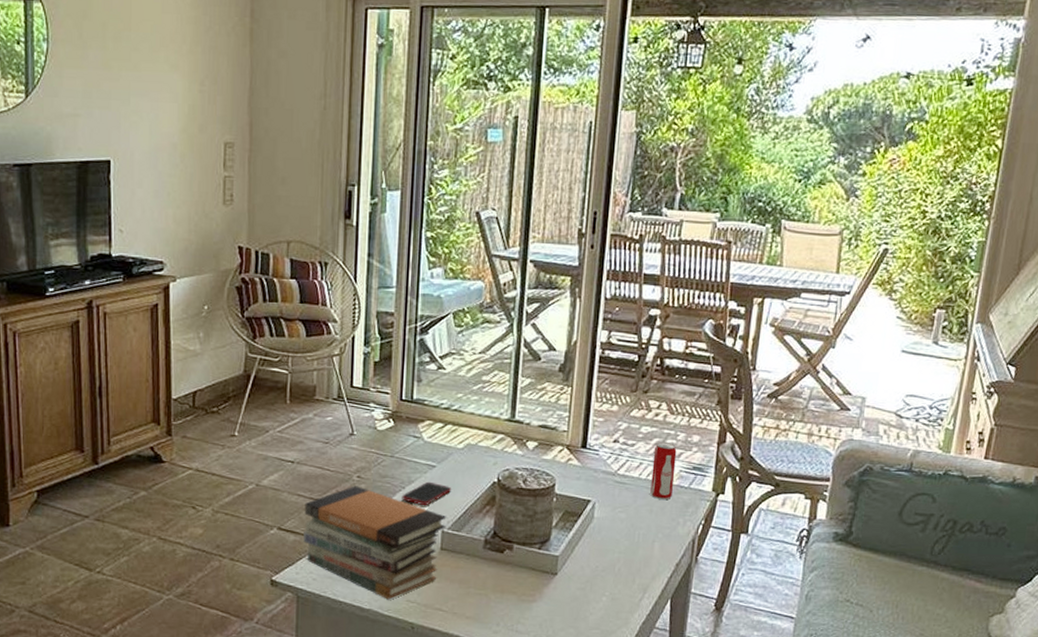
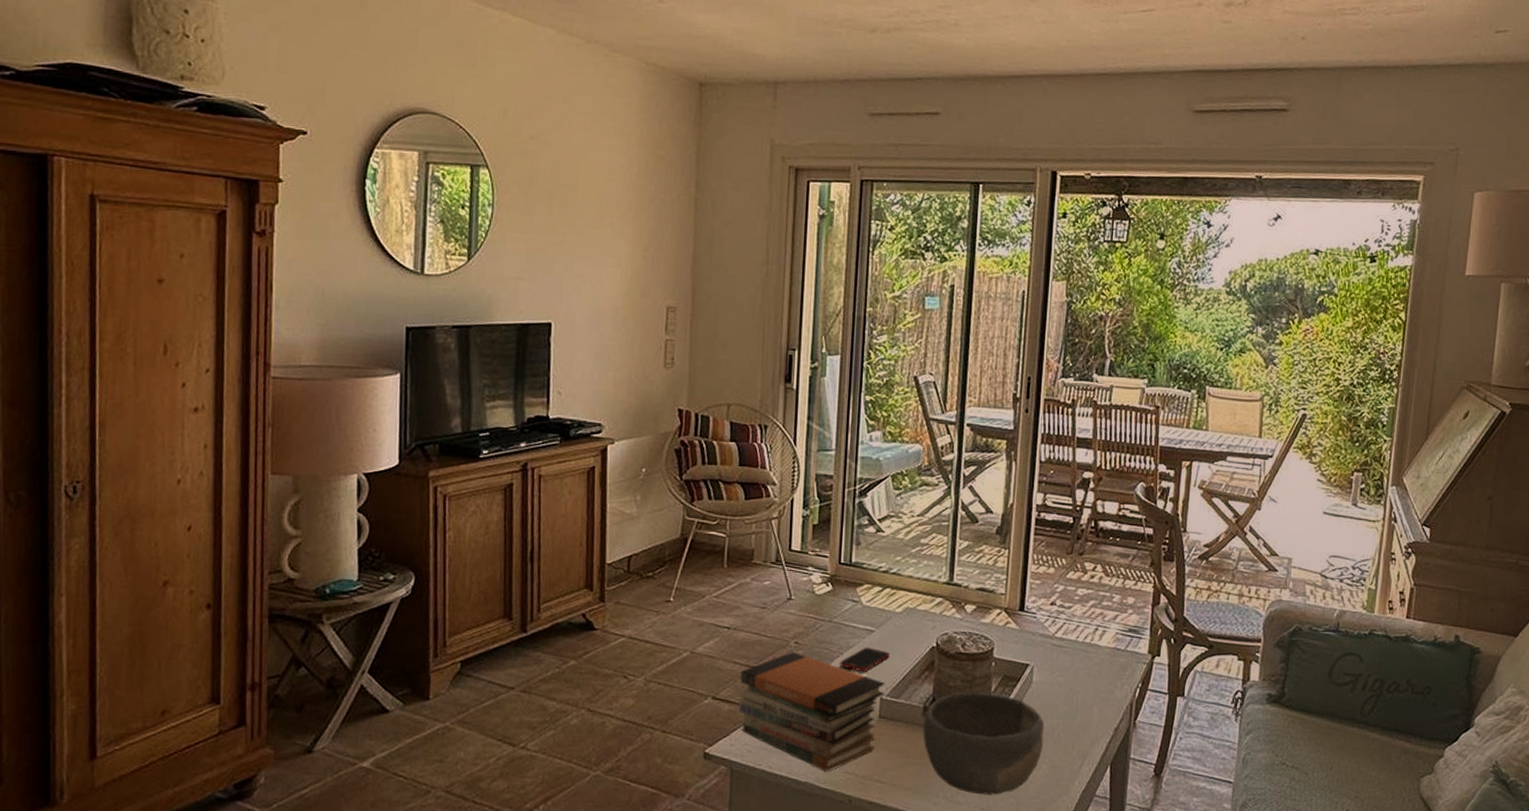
bowl: none [484,526,605,625] -> present [923,692,1045,795]
beverage can: present [650,442,677,500] -> none [1088,604,1113,664]

